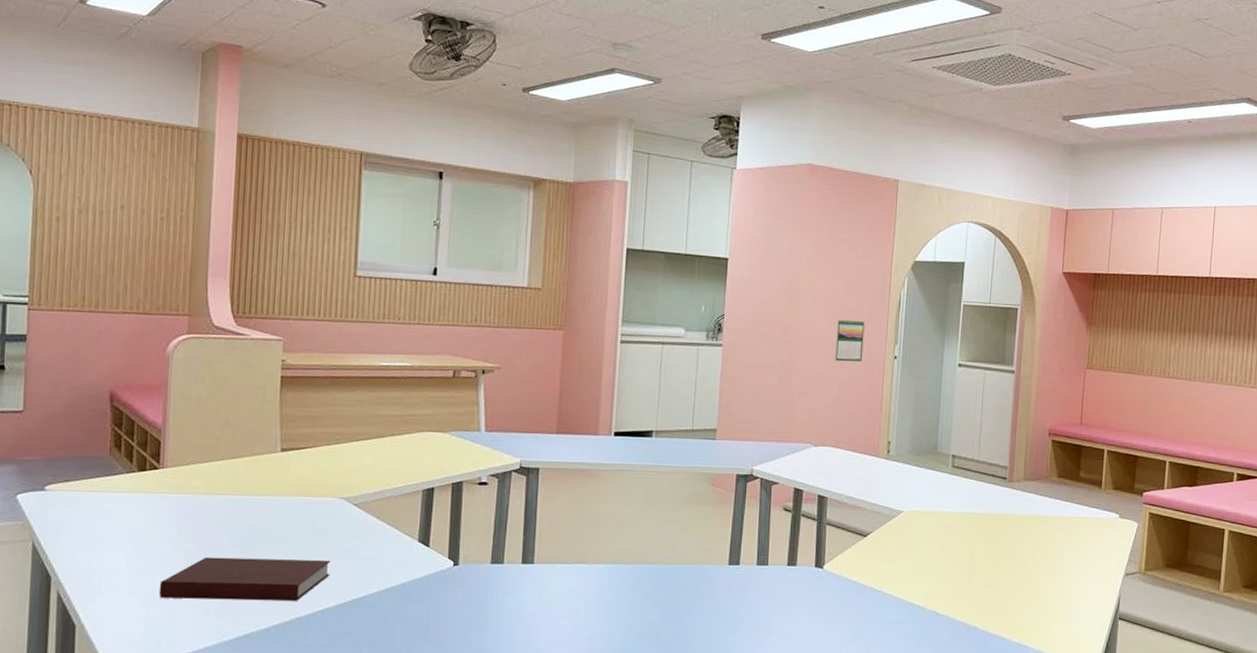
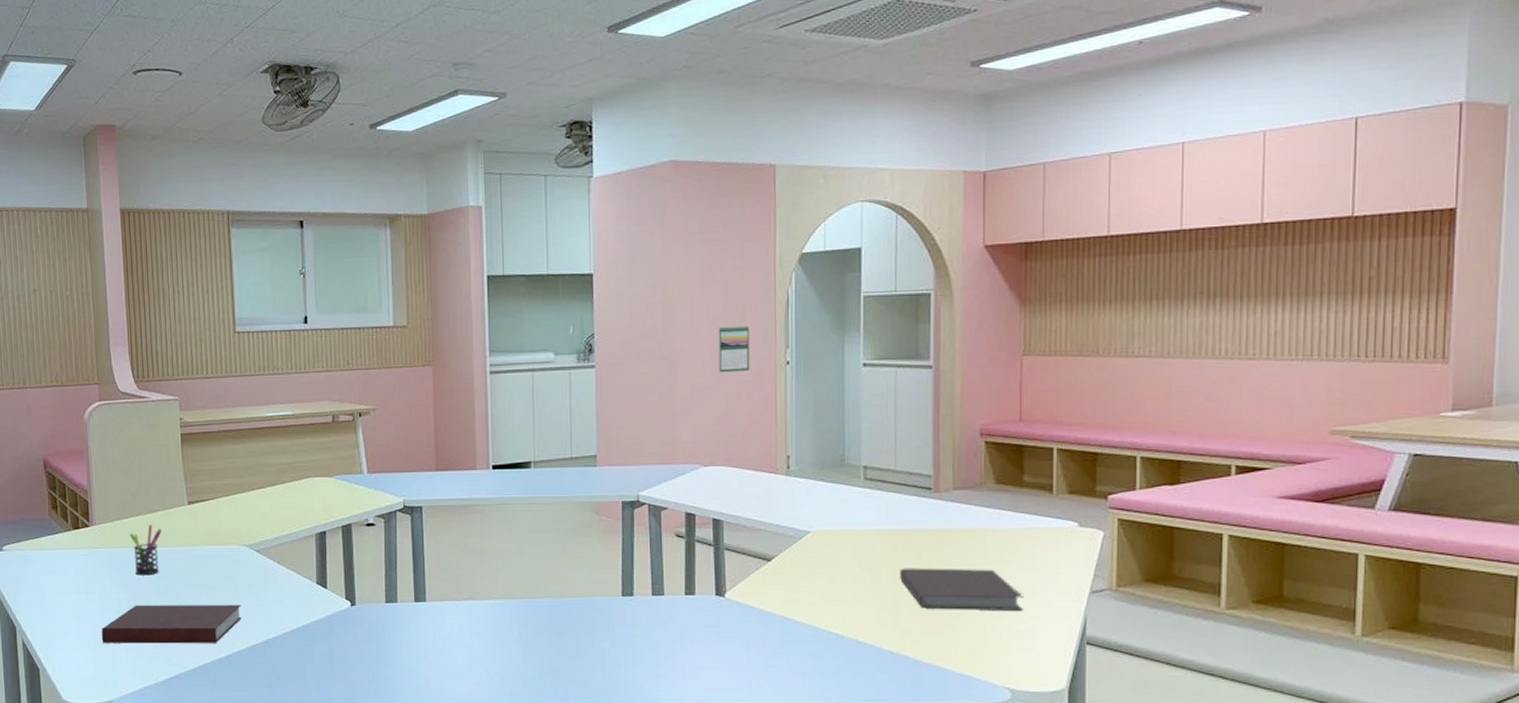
pen holder: none [207,470,247,526] -> present [129,524,162,576]
notebook: none [975,547,1074,590] -> present [900,568,1024,612]

